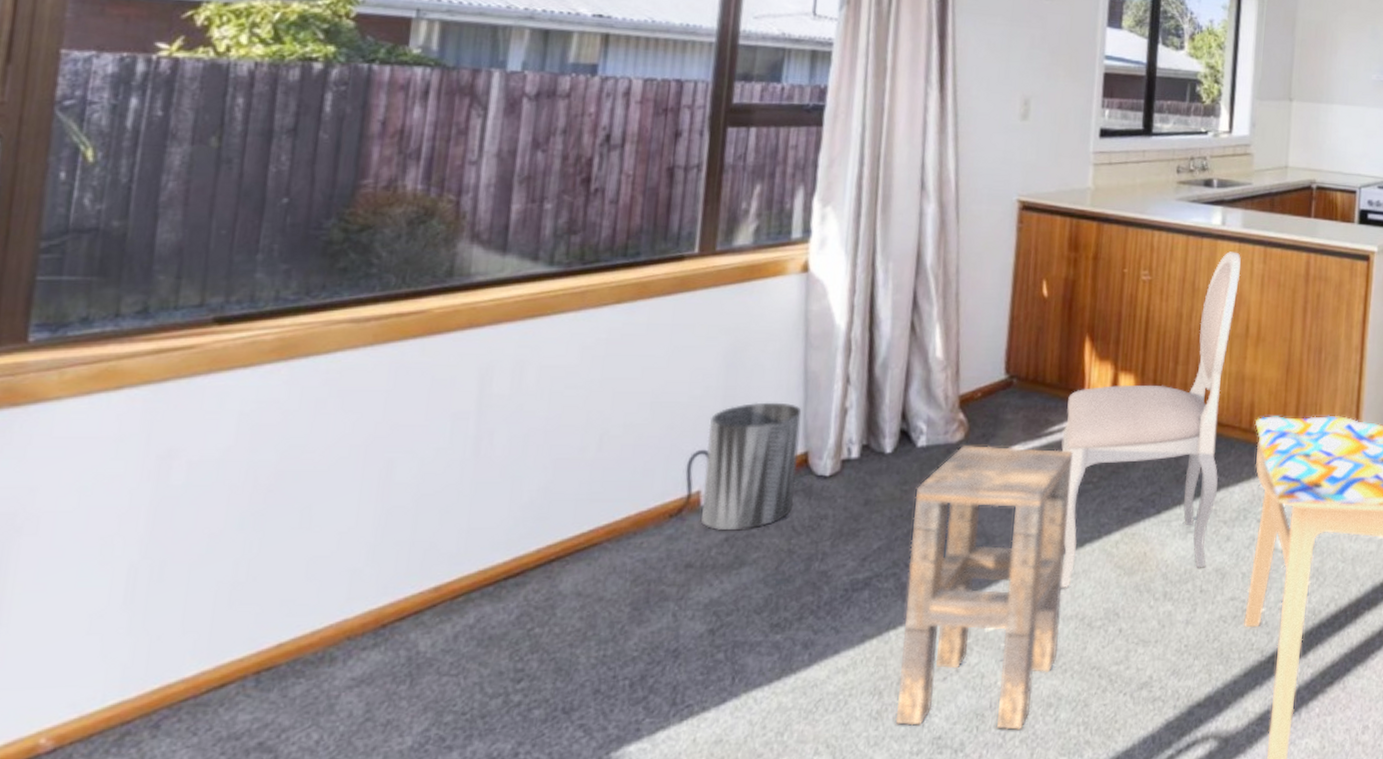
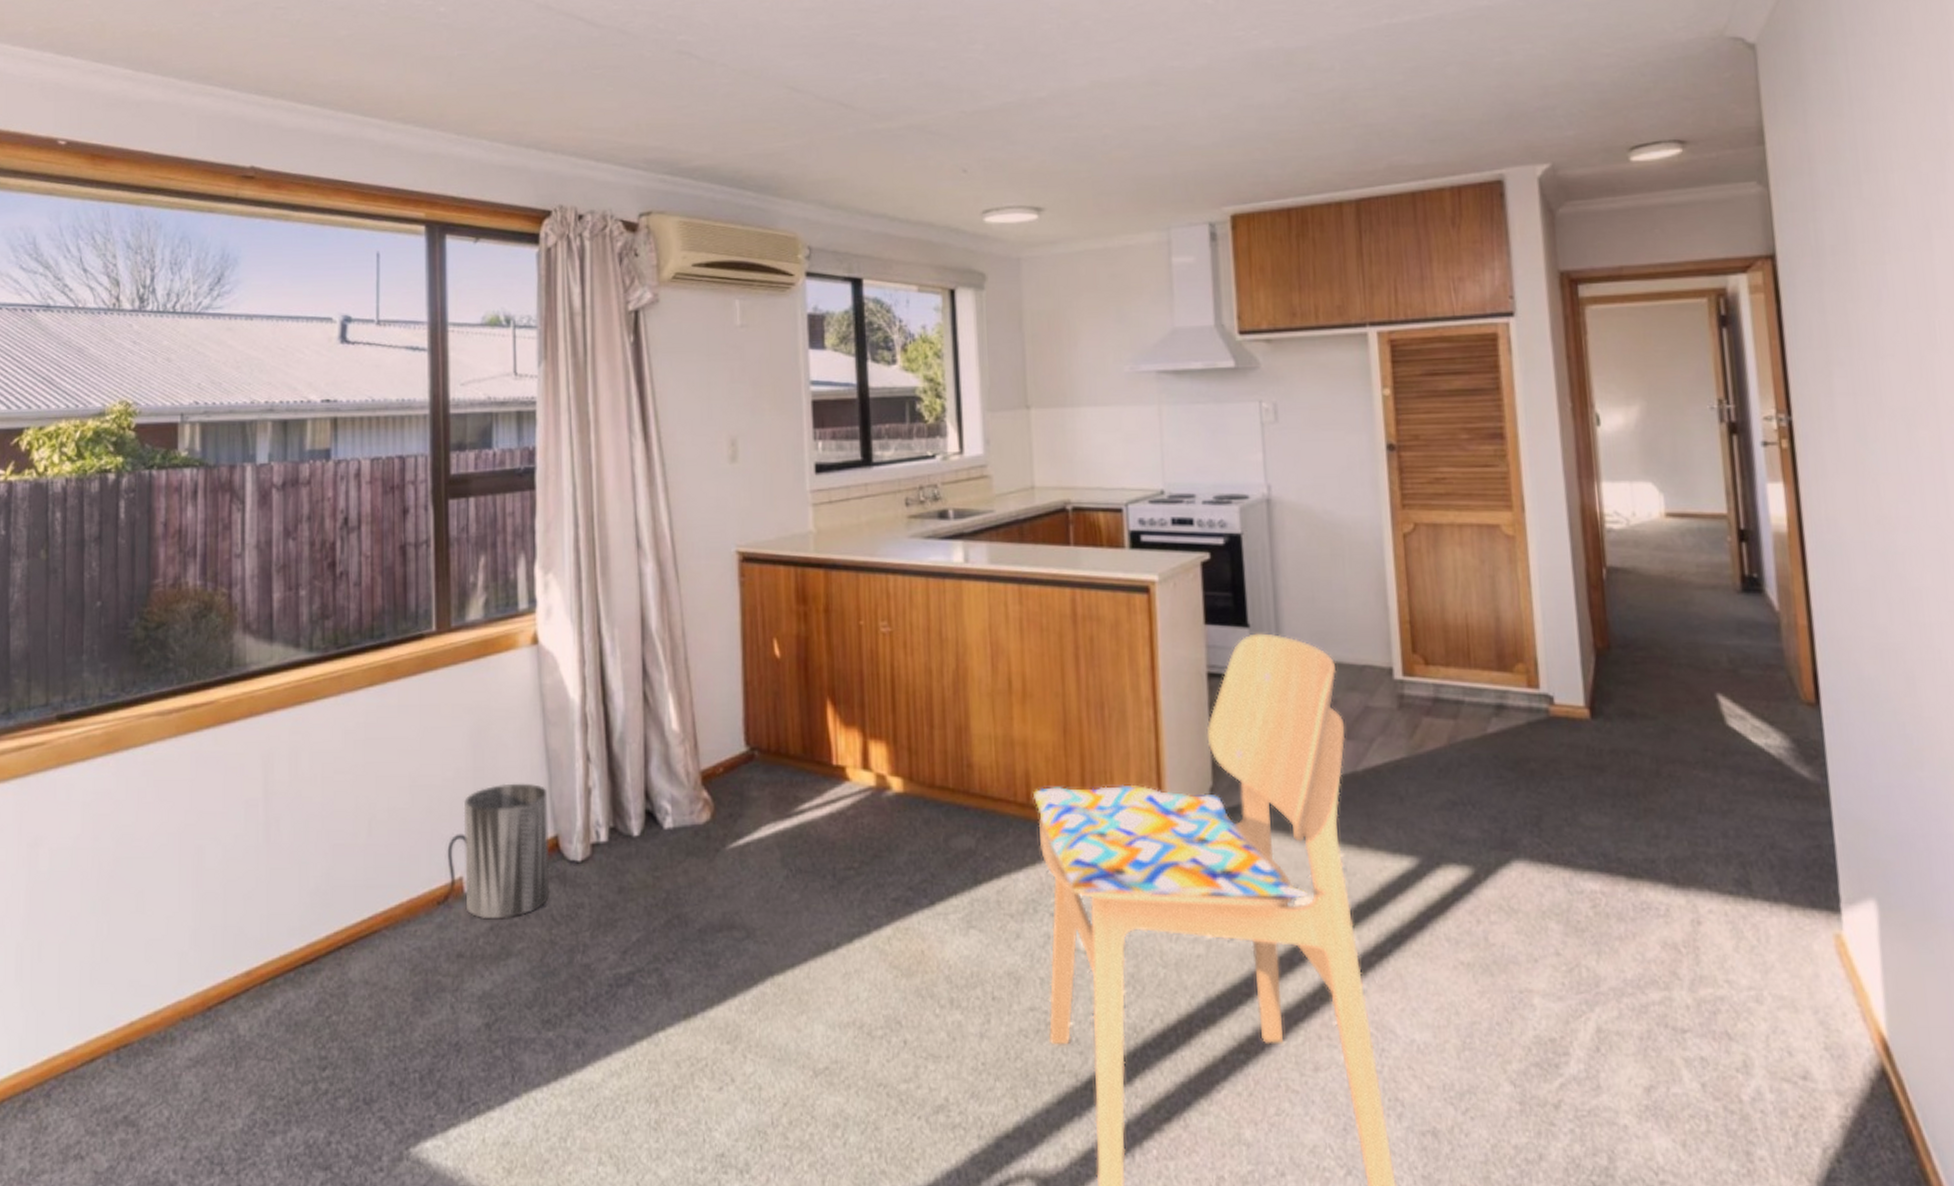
side table: present [895,444,1073,730] -> none [668,826,838,1152]
dining chair: present [1061,251,1241,588] -> none [814,593,998,990]

